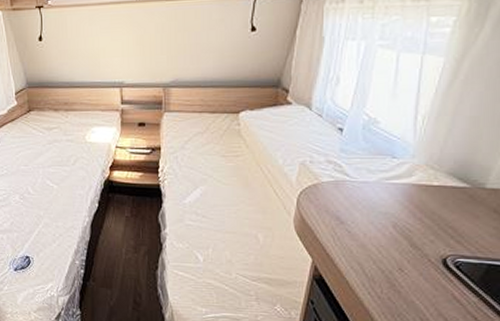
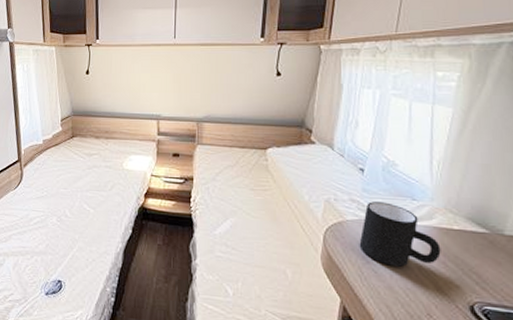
mug: none [334,162,418,225] -> present [359,201,441,267]

